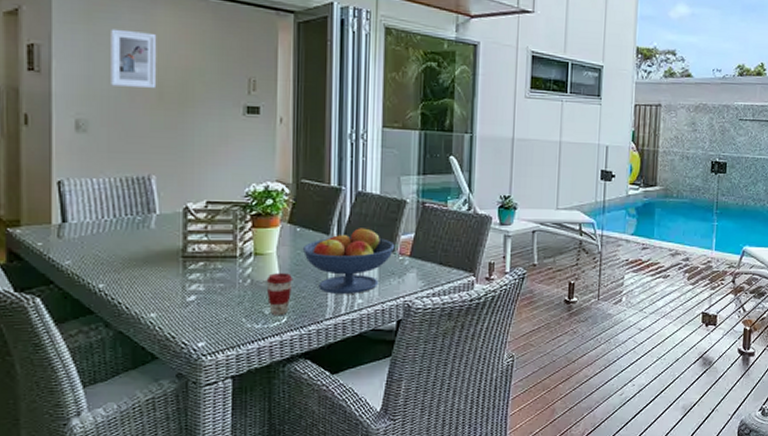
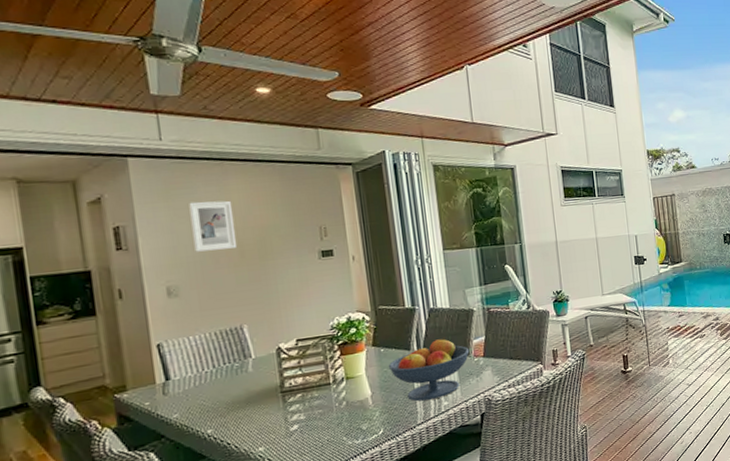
coffee cup: present [266,273,293,316] -> none [359,390,384,430]

